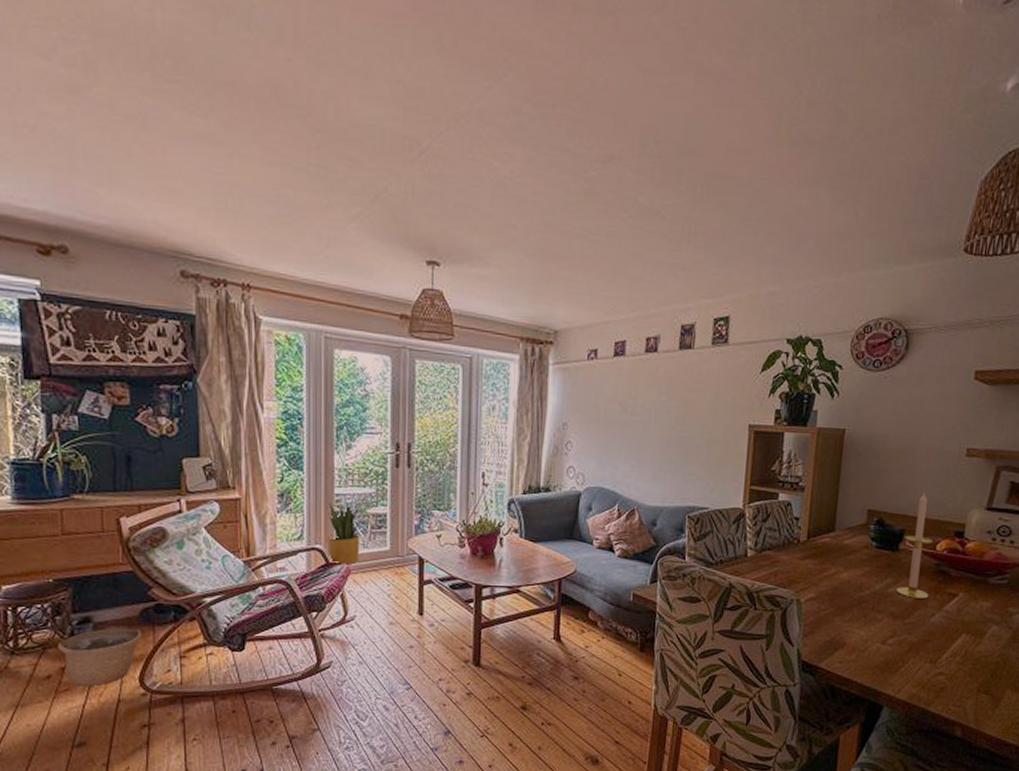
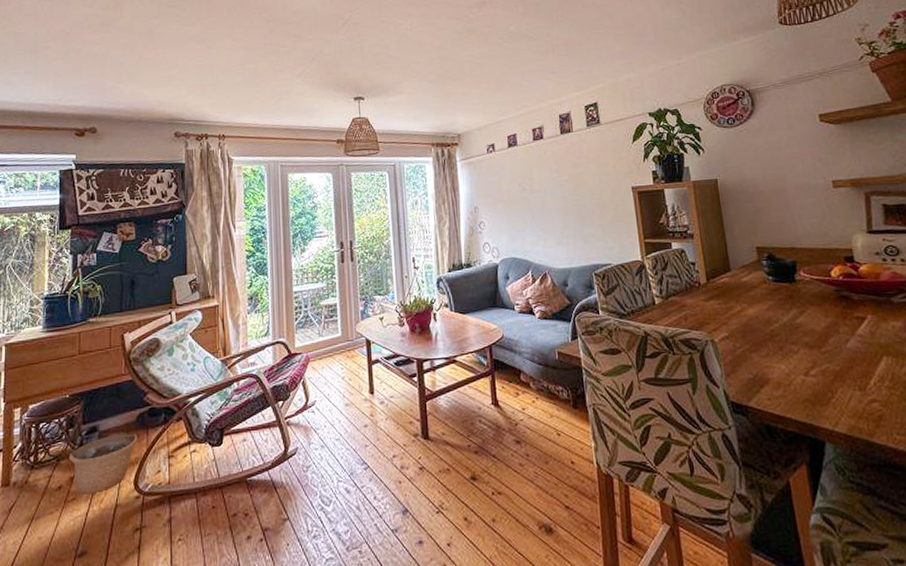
planter: present [326,500,364,566] -> none [287,298,318,355]
candle: present [895,491,934,599] -> none [798,224,838,326]

